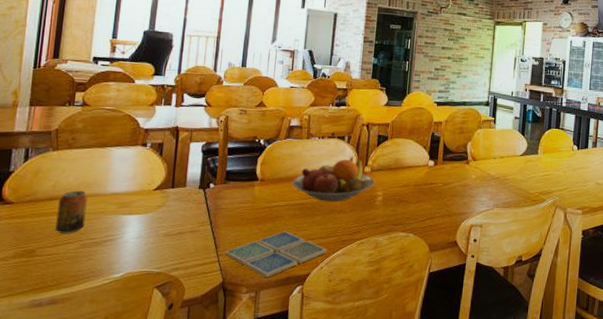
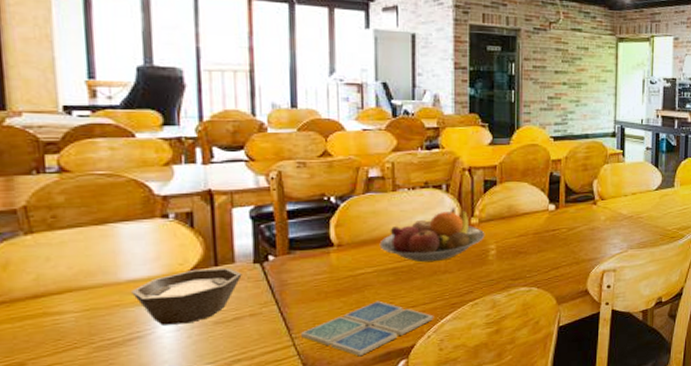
beverage can: present [55,190,88,234] -> none [47,281,95,338]
bowl: none [112,189,190,233] -> present [130,267,242,325]

